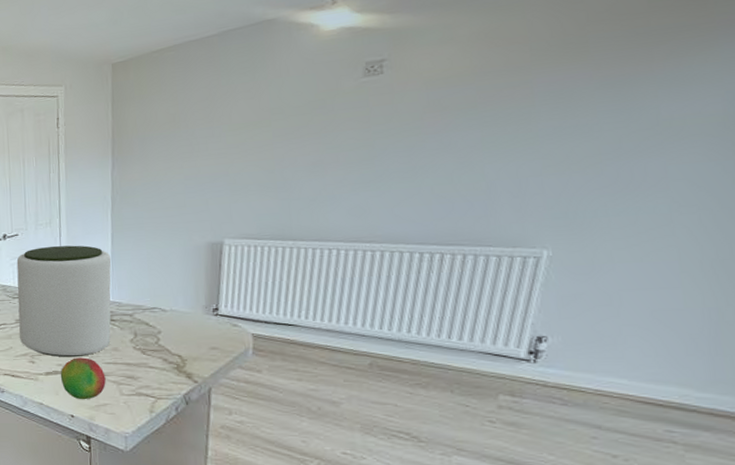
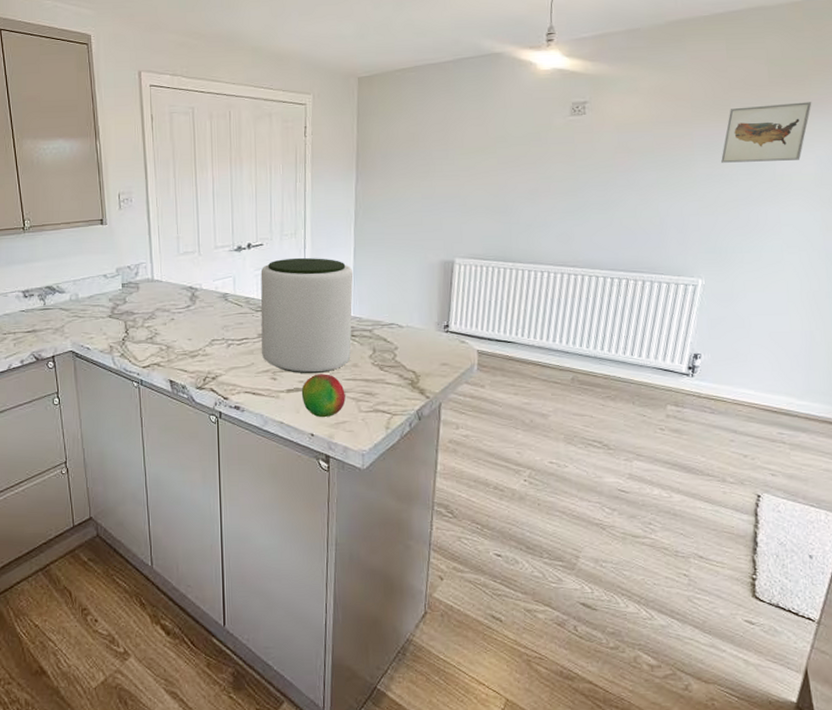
wall art: none [575,24,719,112] -> present [721,102,812,163]

